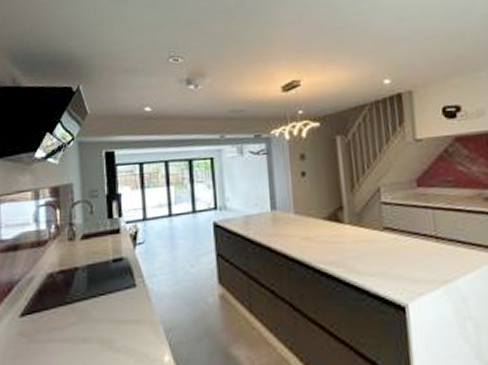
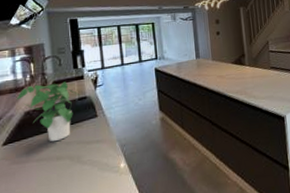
potted plant: none [39,235,115,318] -> present [17,81,80,142]

